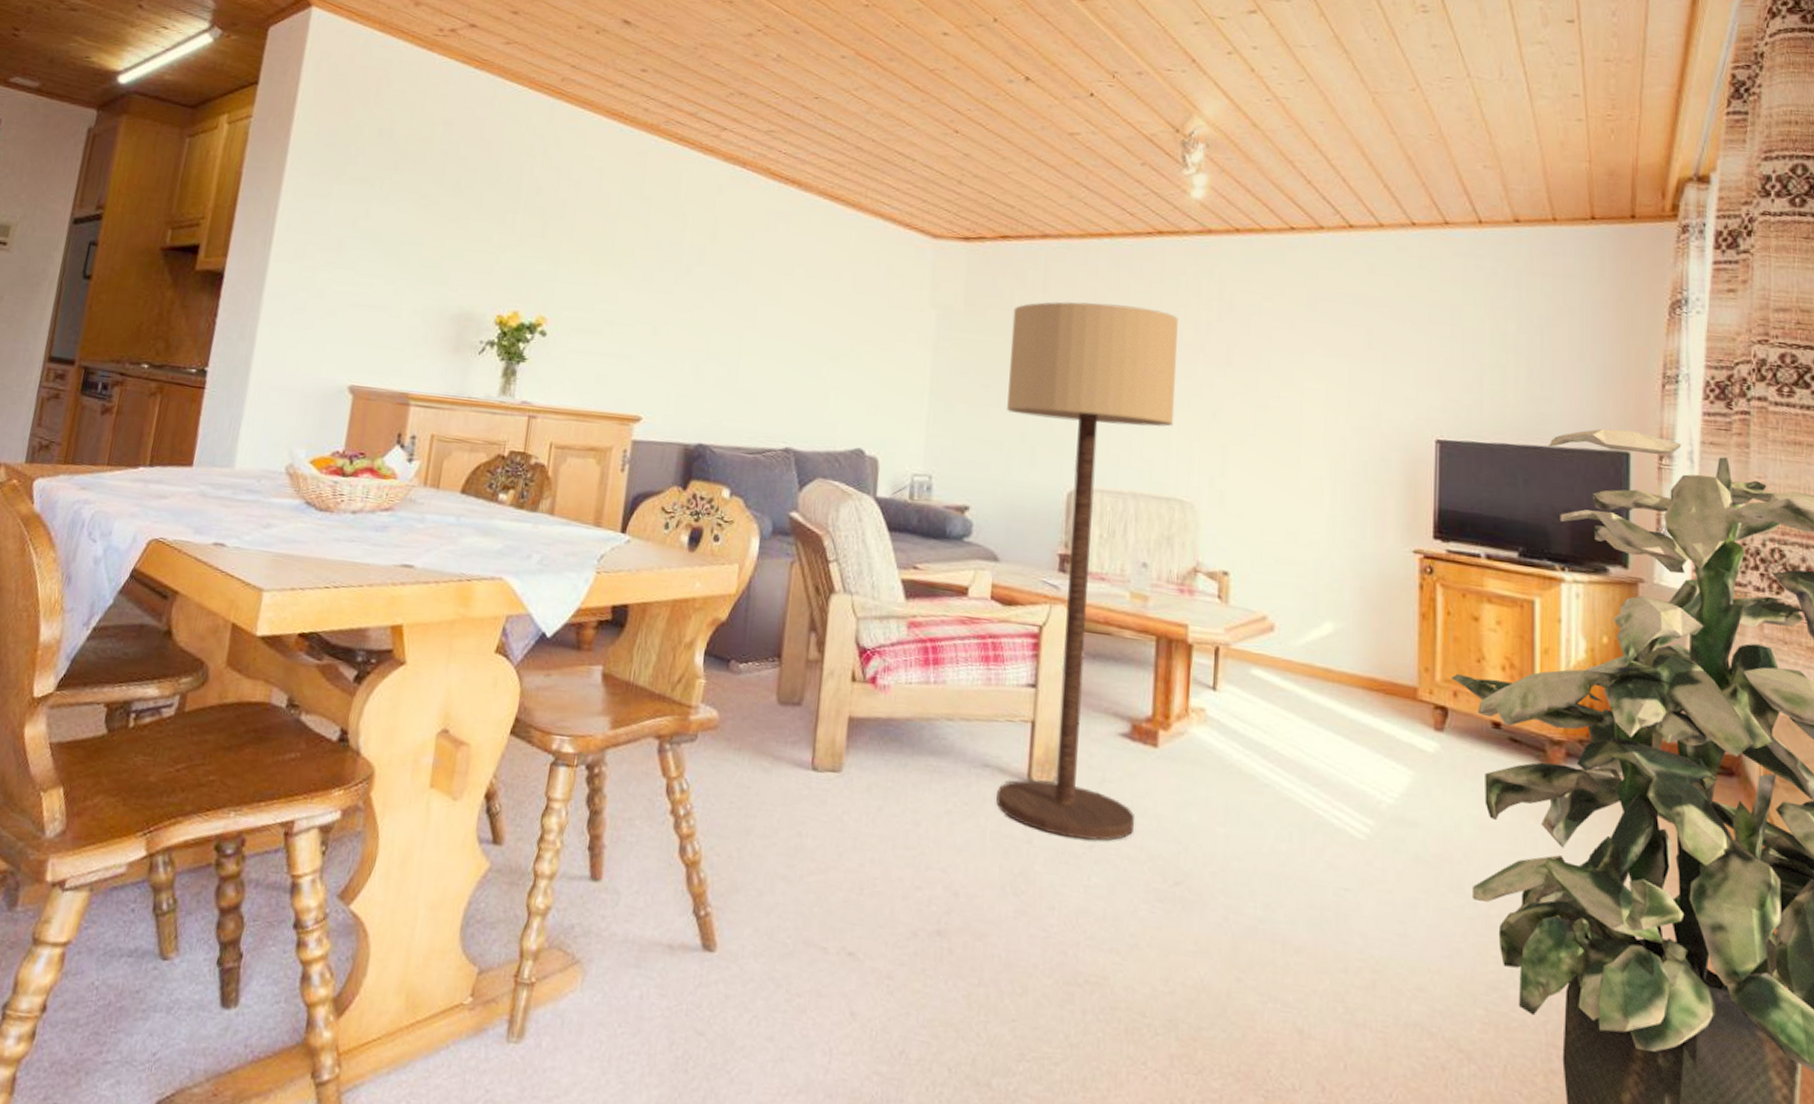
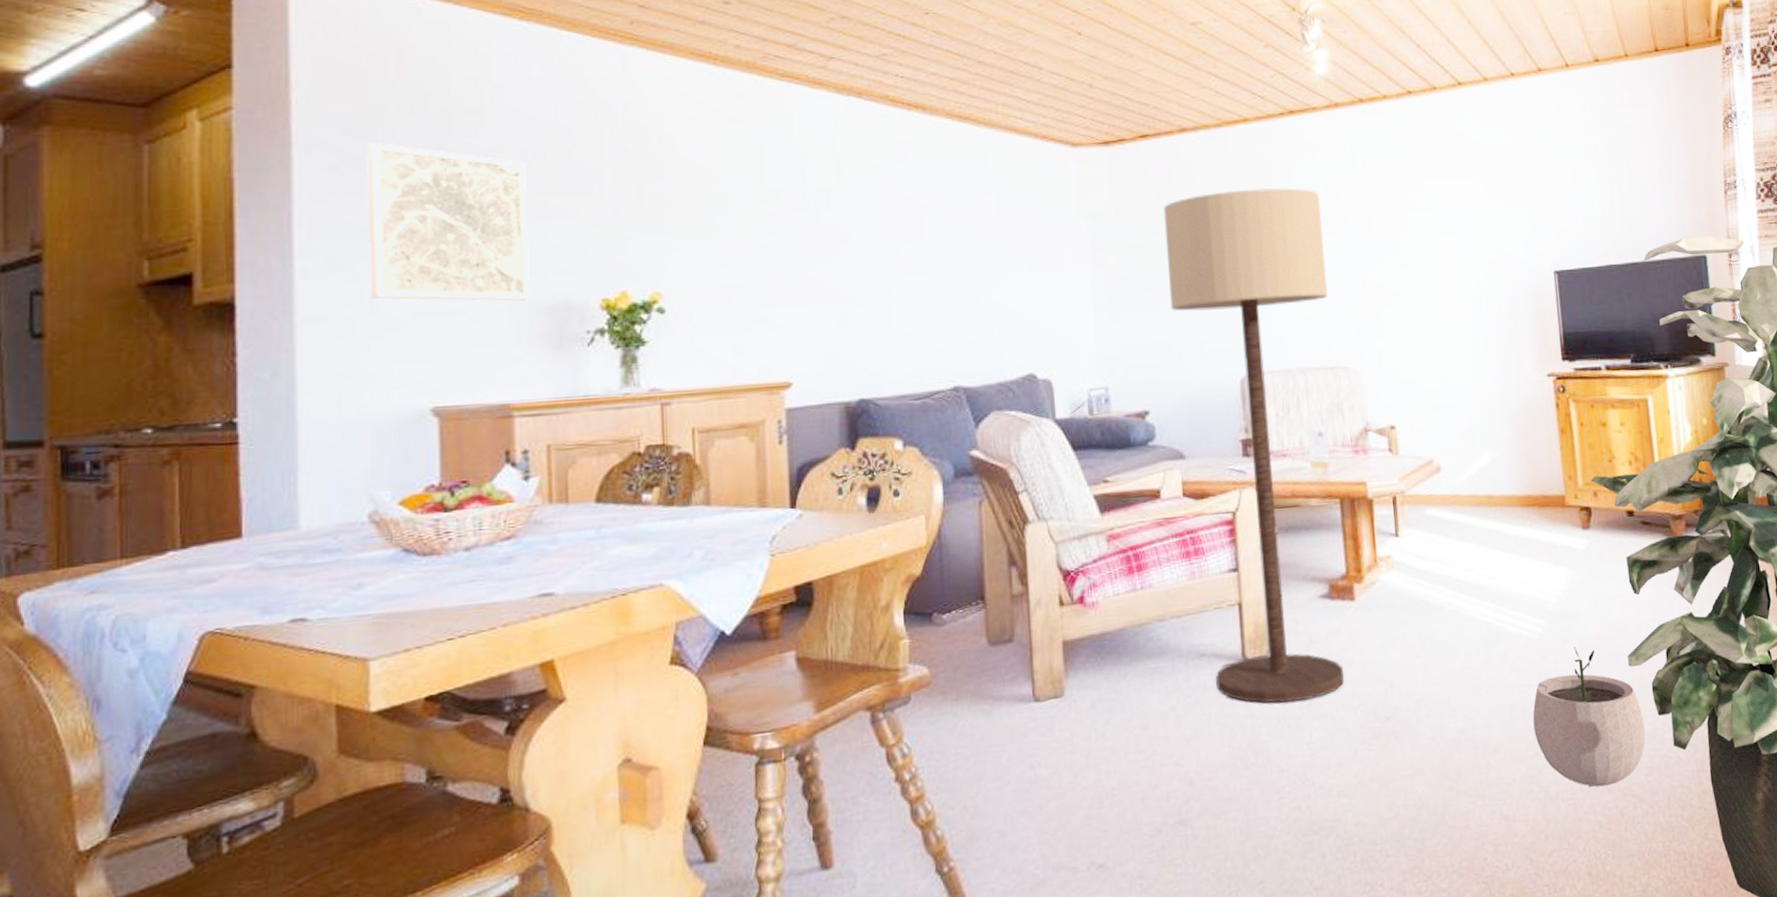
wall art: none [322,157,458,307] -> present [366,143,530,301]
plant pot: none [1346,860,1484,1031] -> present [1533,647,1646,787]

